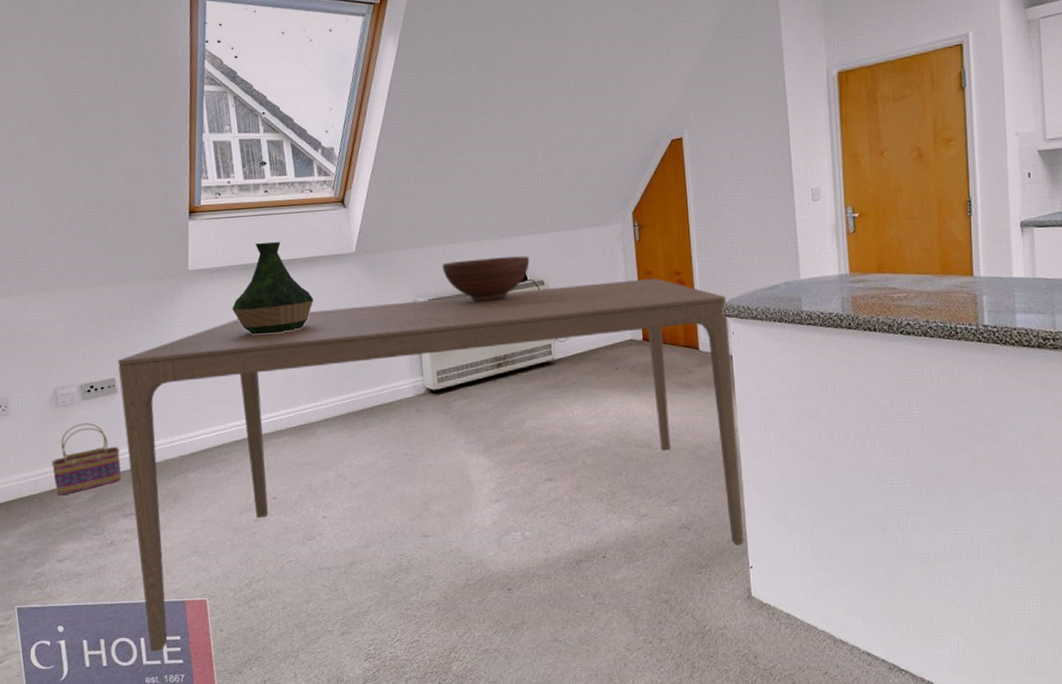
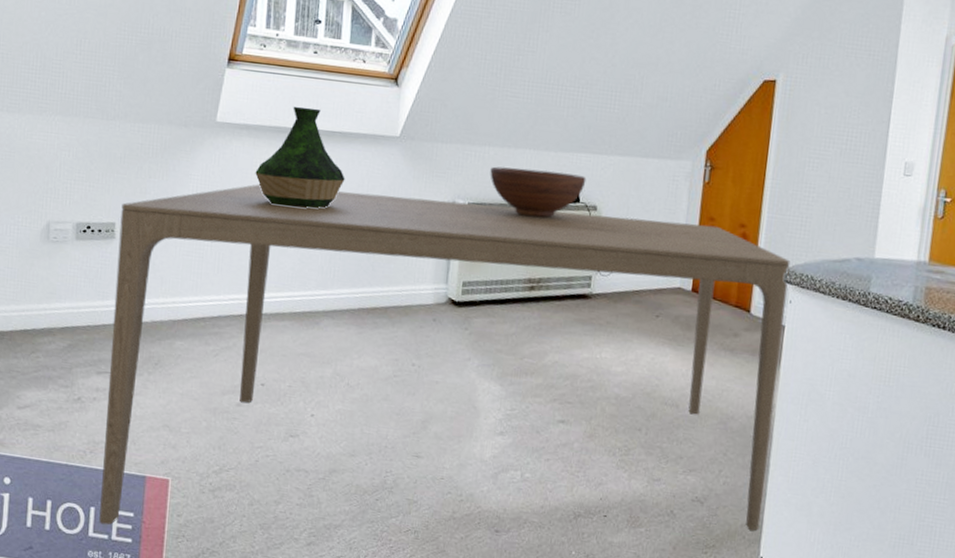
basket: present [52,423,121,496] -> none [29,264,106,338]

